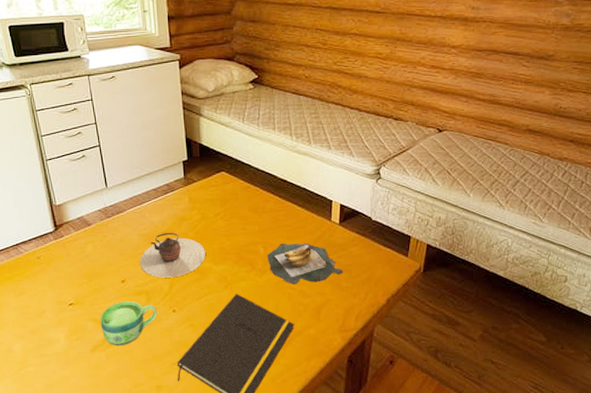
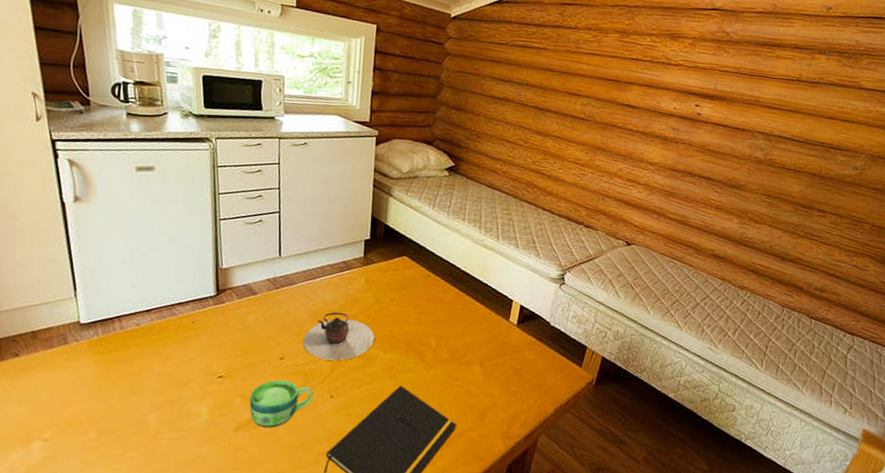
banana bunch: present [267,243,343,285] -> none [438,338,515,383]

